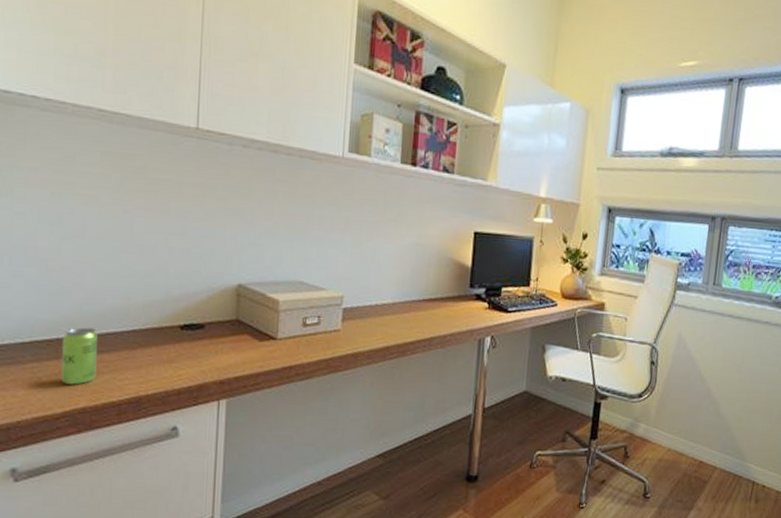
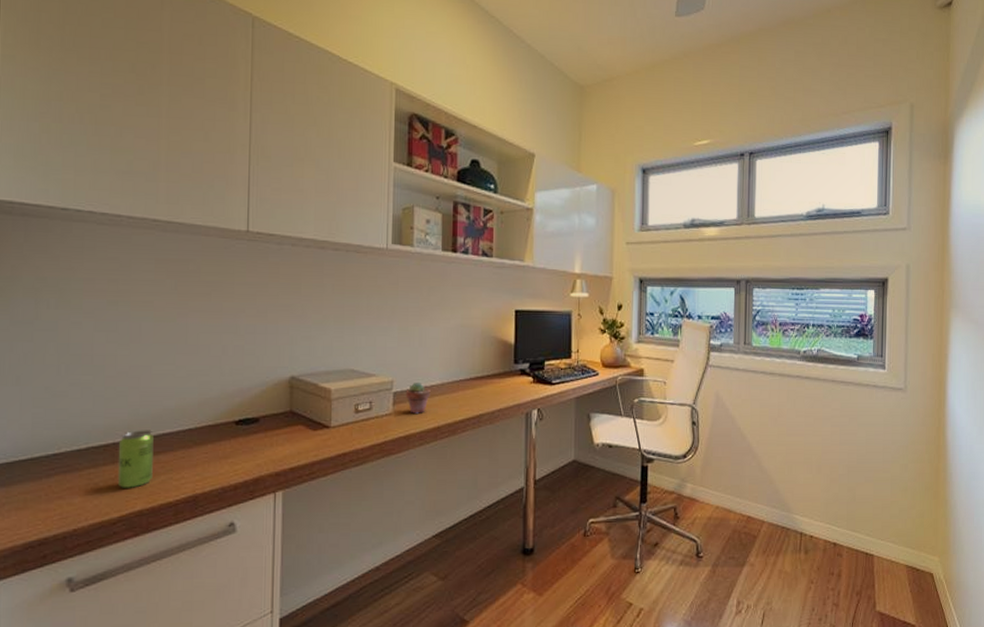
potted succulent: none [355,299,381,332] -> present [405,382,431,413]

